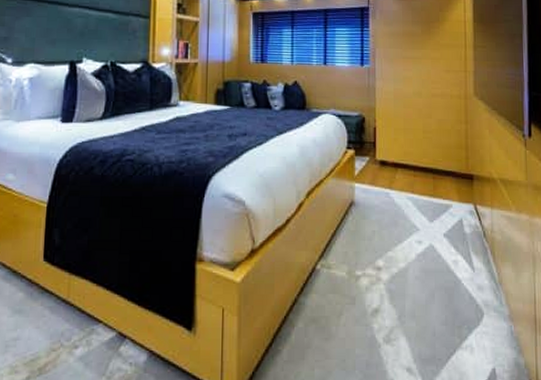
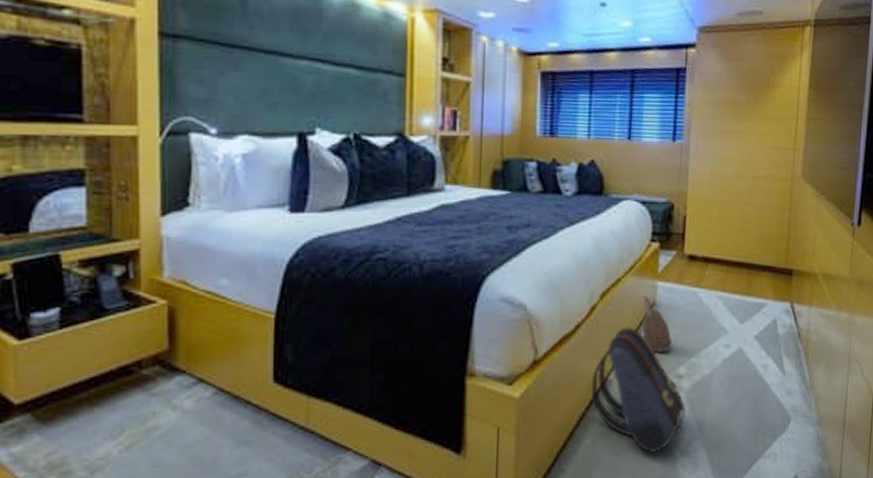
backpack: none [301,222,386,340] -> present [591,327,686,454]
basket: none [343,195,370,246] -> present [642,295,672,353]

